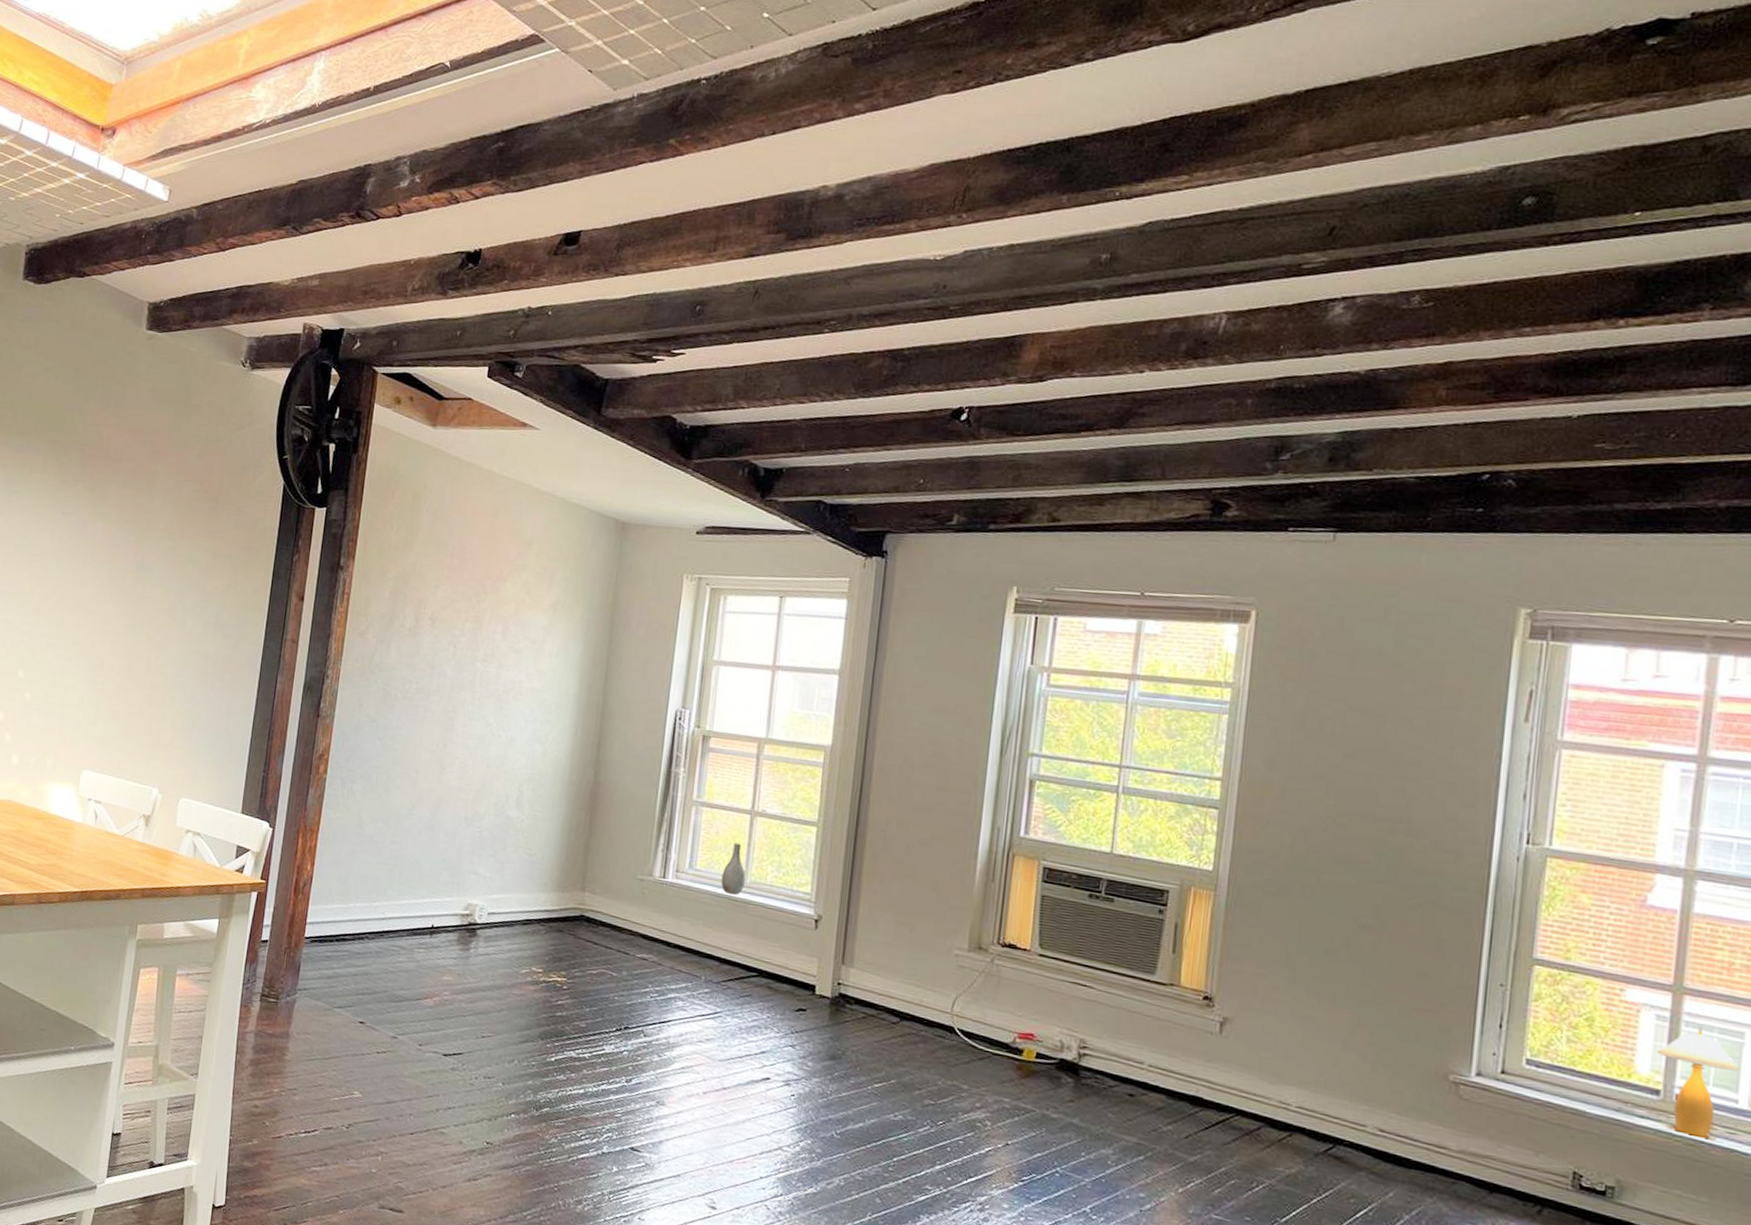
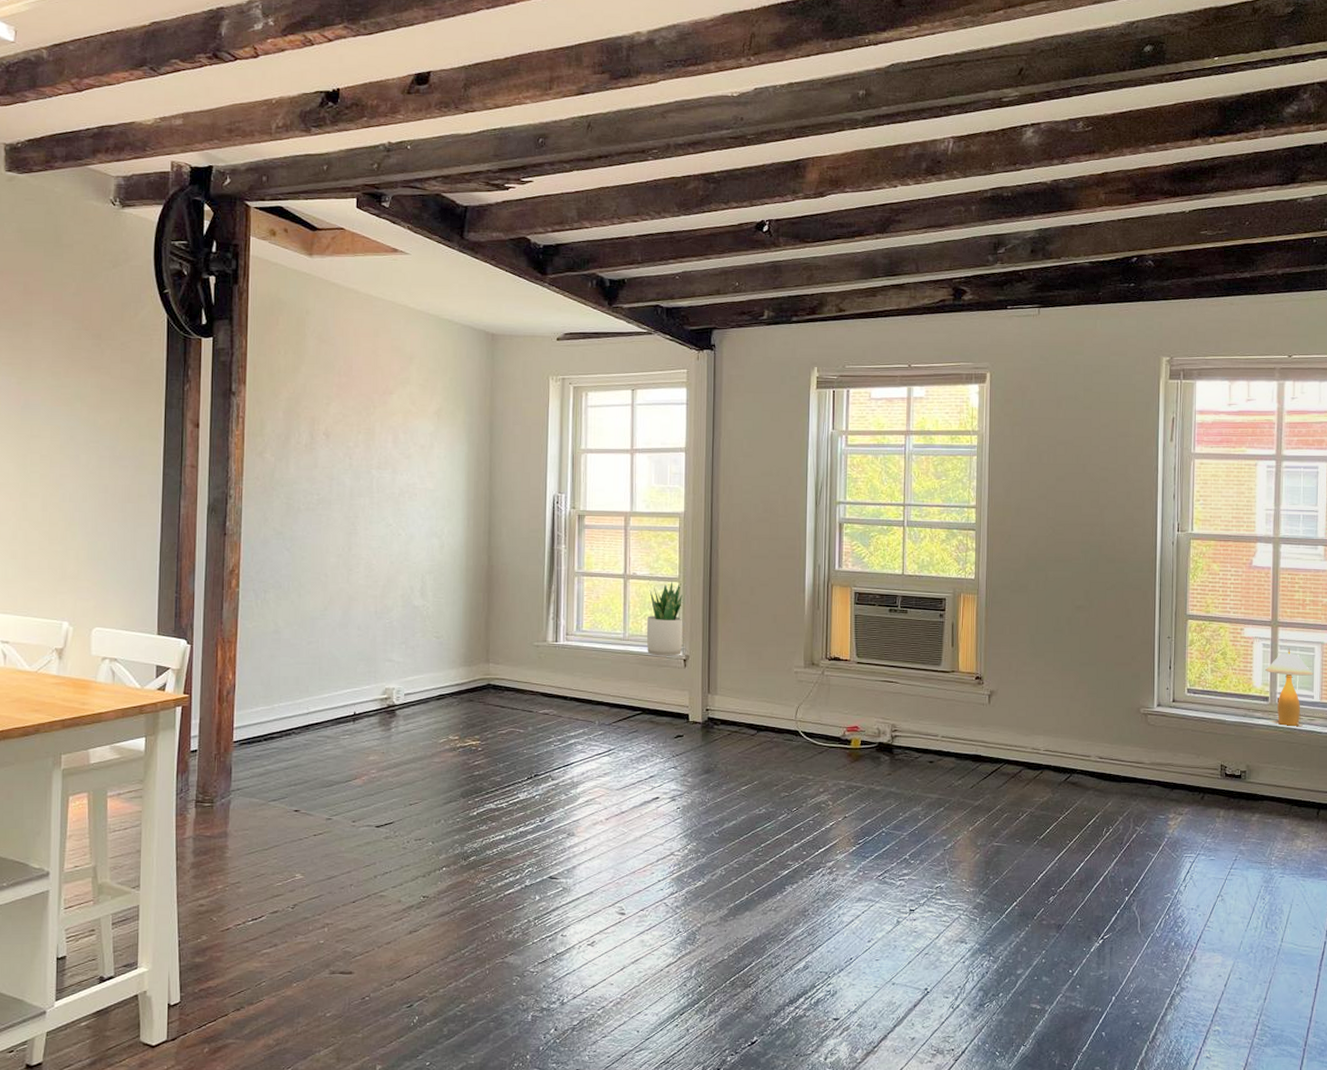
vase: present [721,842,746,896] -> none [604,604,624,649]
planter: none [771,825,823,915] -> present [646,581,685,656]

